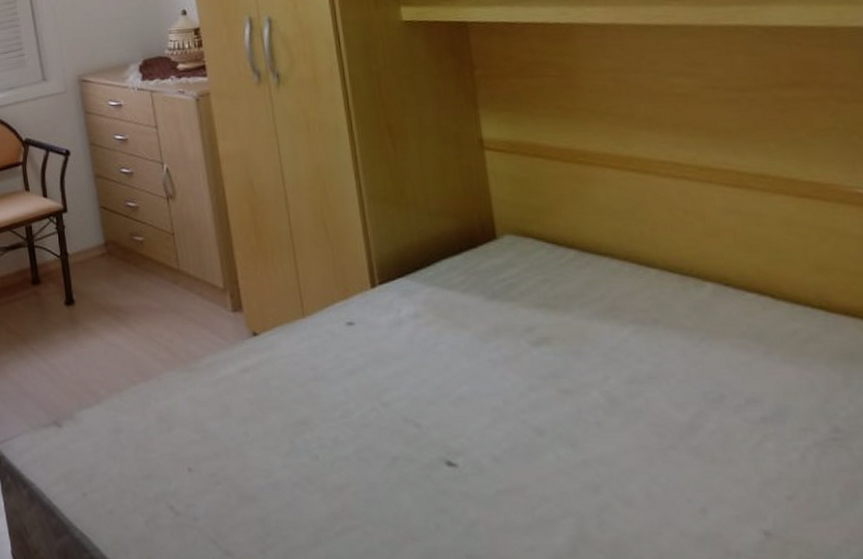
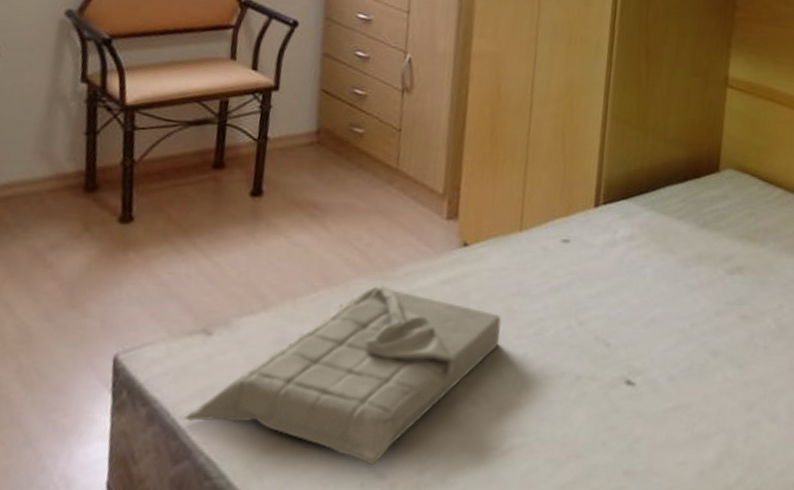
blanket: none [56,376,309,543] -> present [183,285,502,466]

